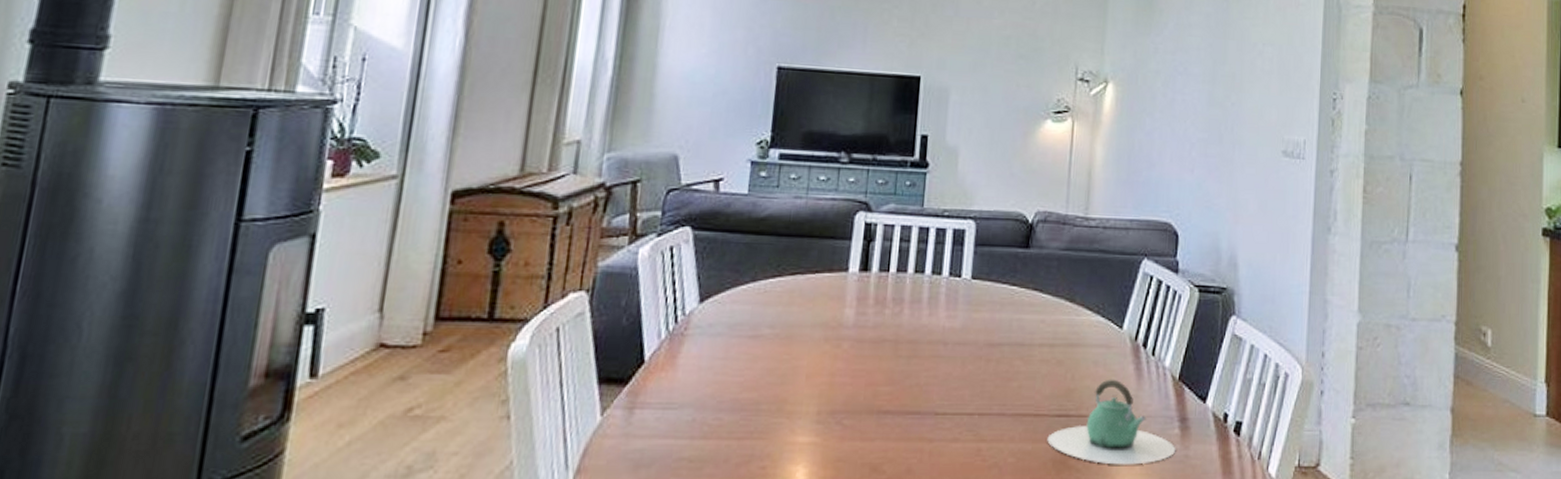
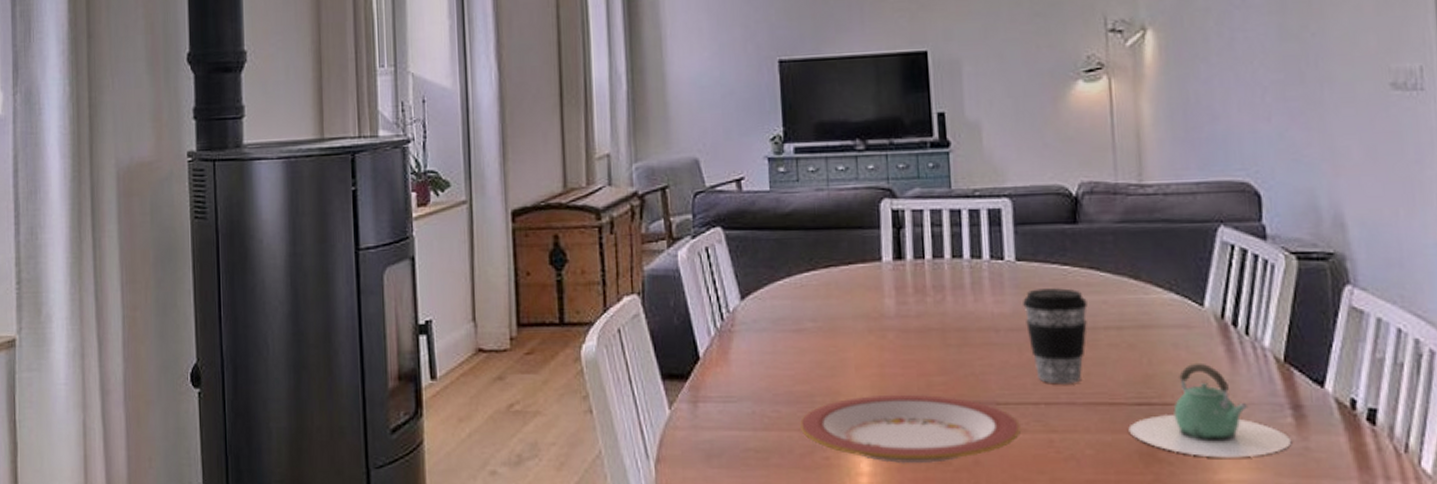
plate: none [740,403,955,473] -> present [799,394,1022,464]
coffee cup: none [972,306,1028,397] -> present [1023,288,1087,385]

